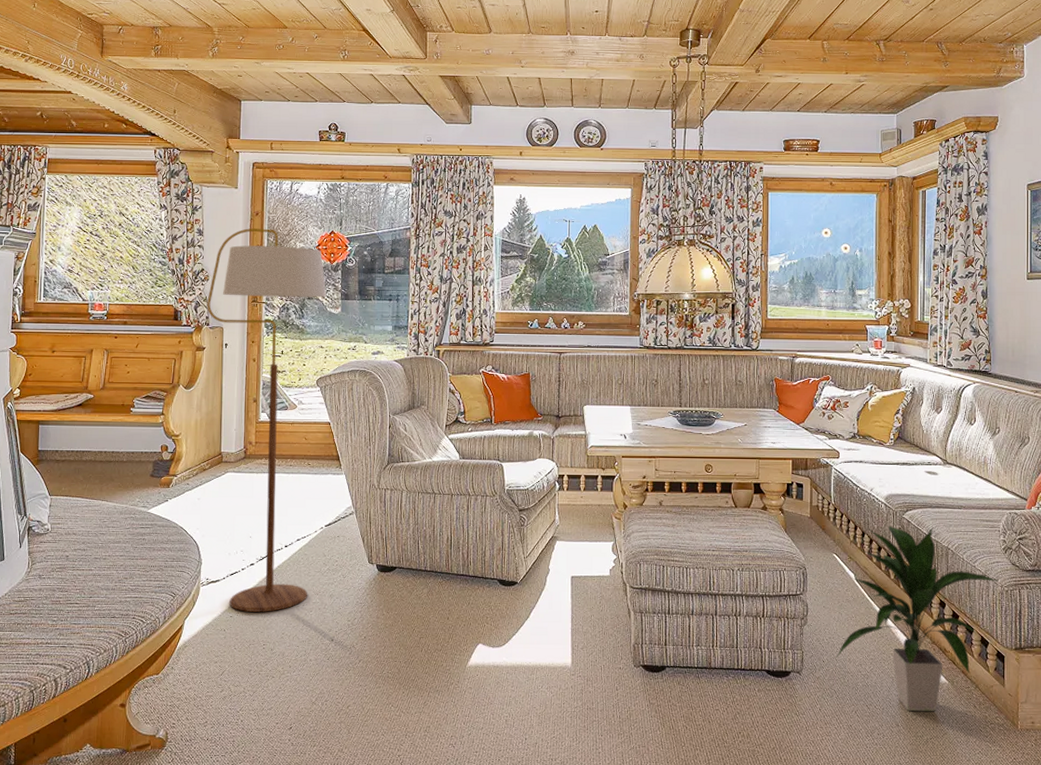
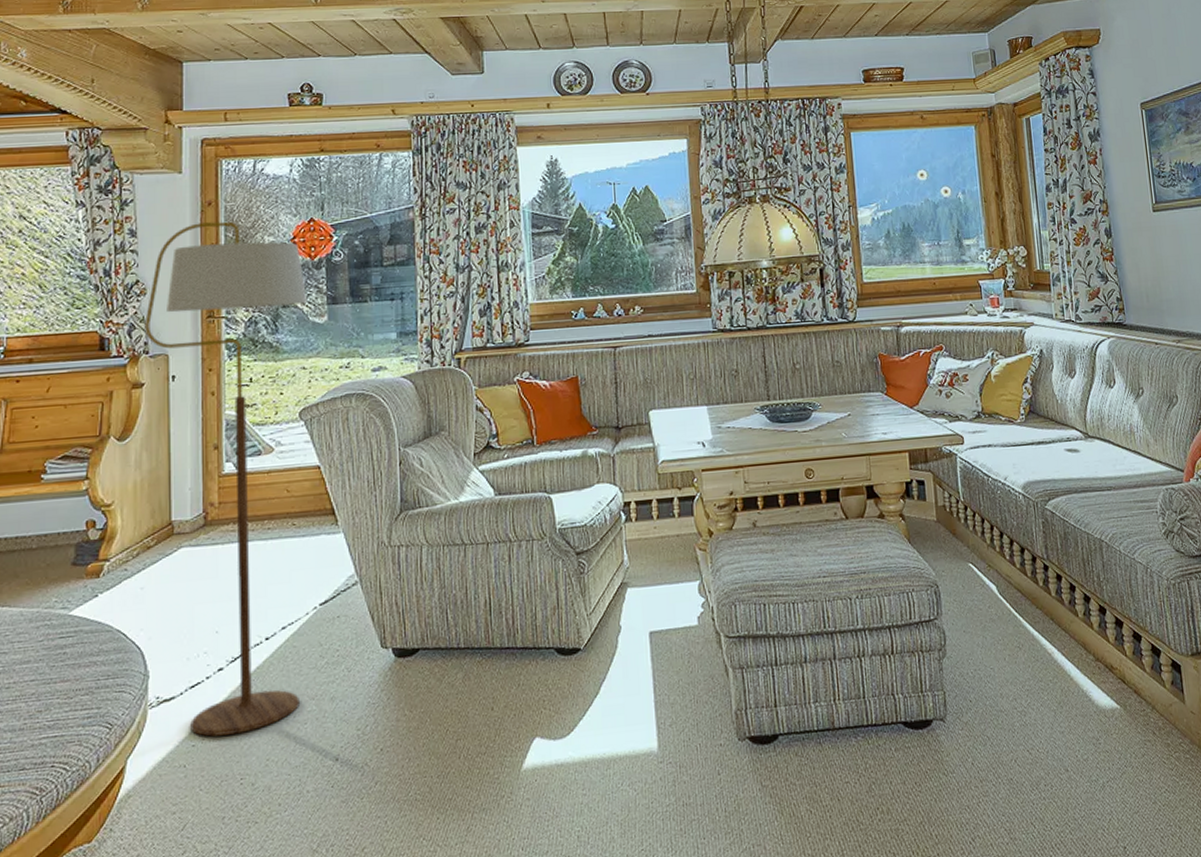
indoor plant: present [835,525,999,712] -> none [984,517,1163,751]

